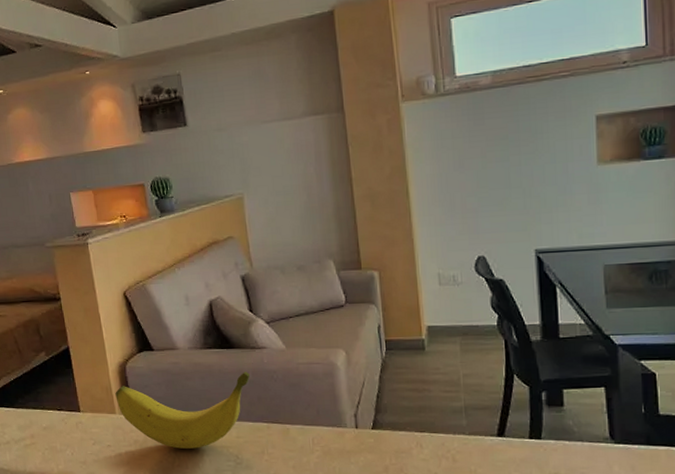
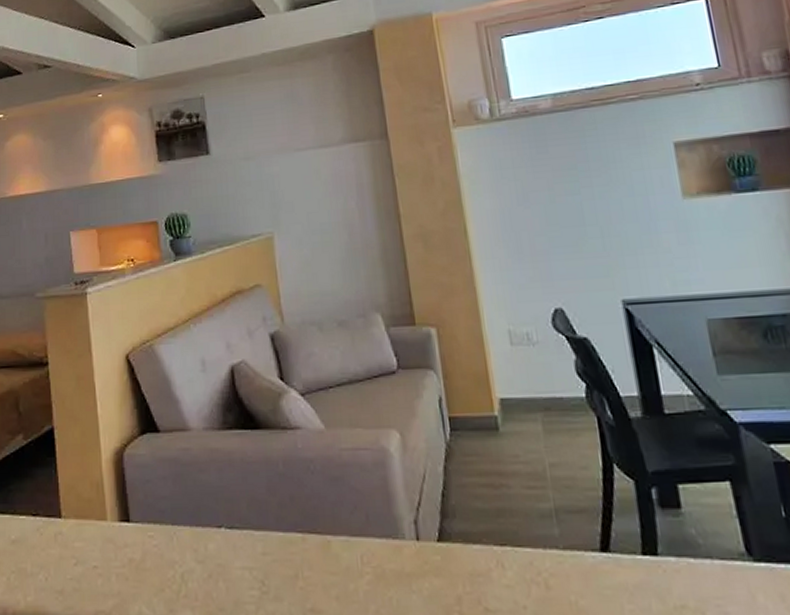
banana: present [115,371,250,449] -> none [108,460,281,571]

